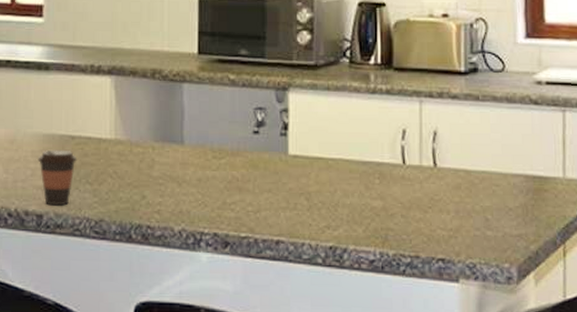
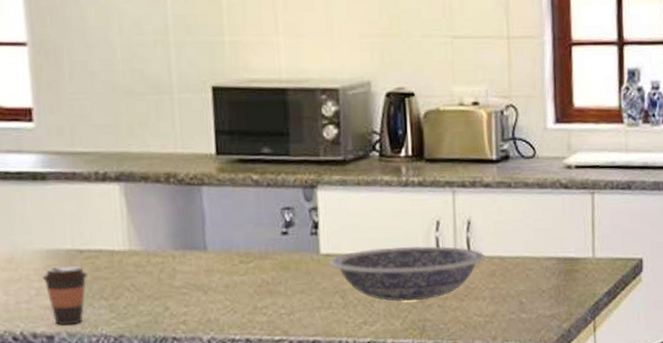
bowl: none [296,152,451,209] -> present [329,245,485,302]

